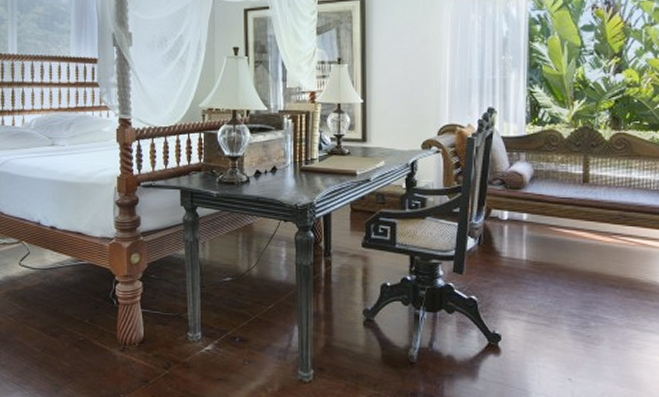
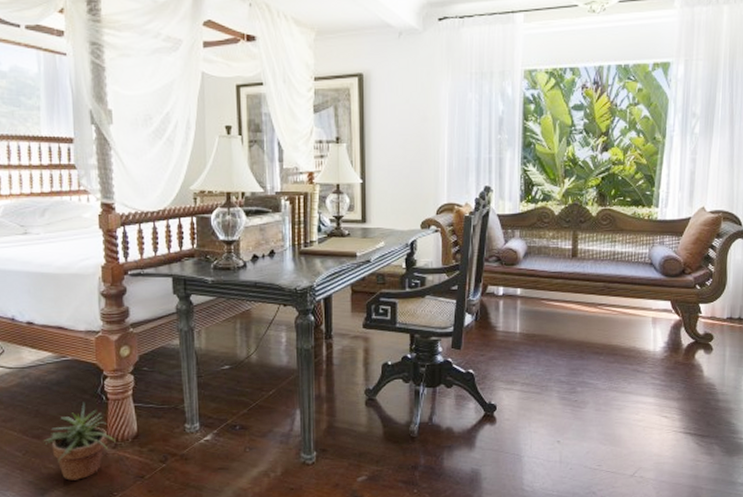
potted plant: none [60,304,124,380] -> present [44,402,115,481]

